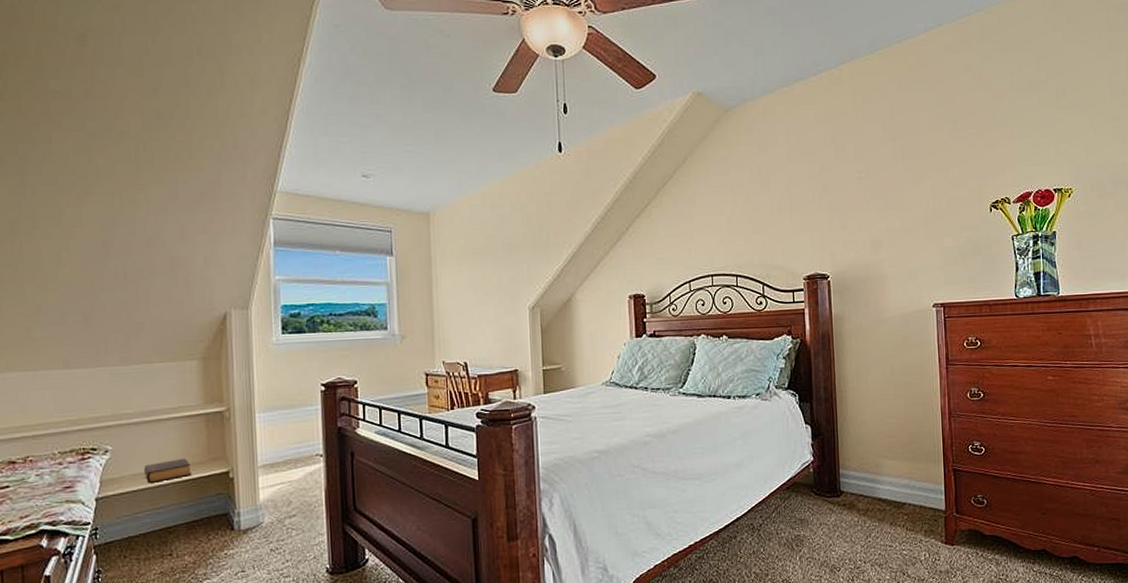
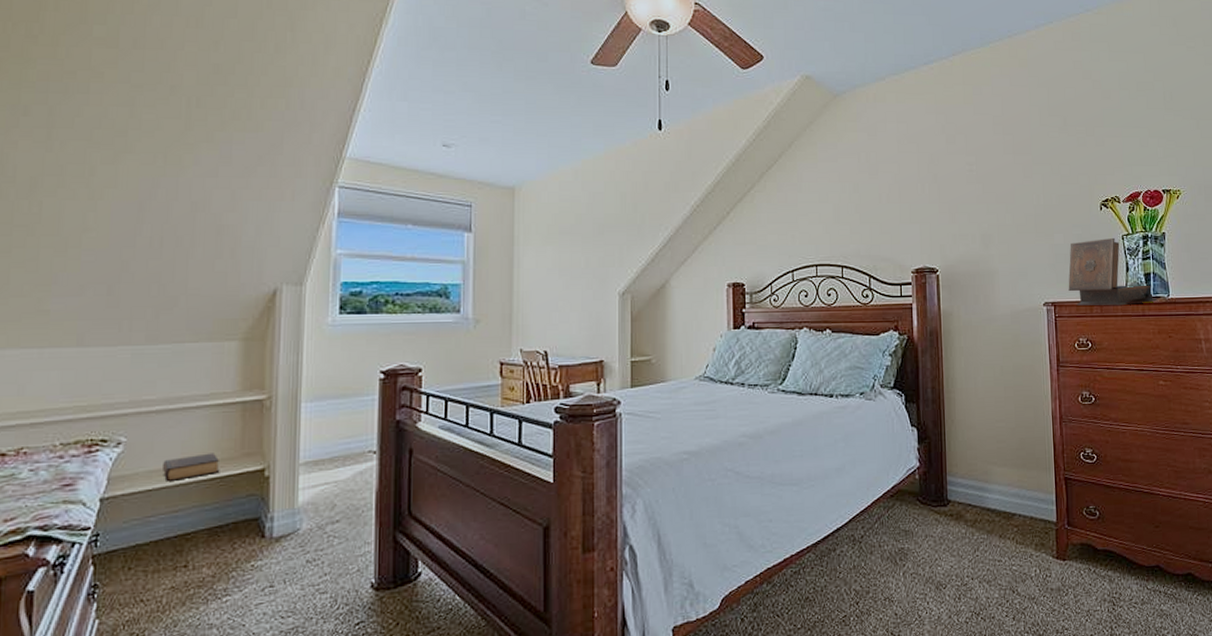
jewelry box: none [957,238,1047,306] -> present [1068,237,1158,306]

